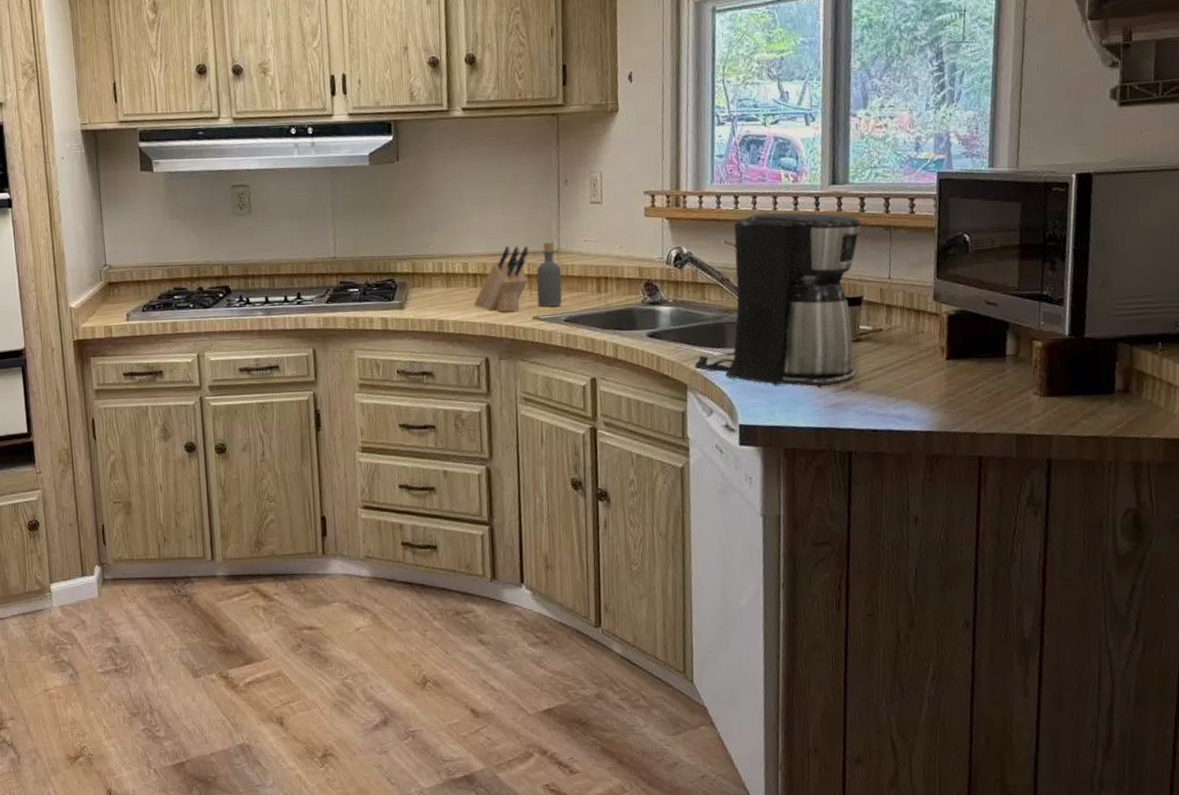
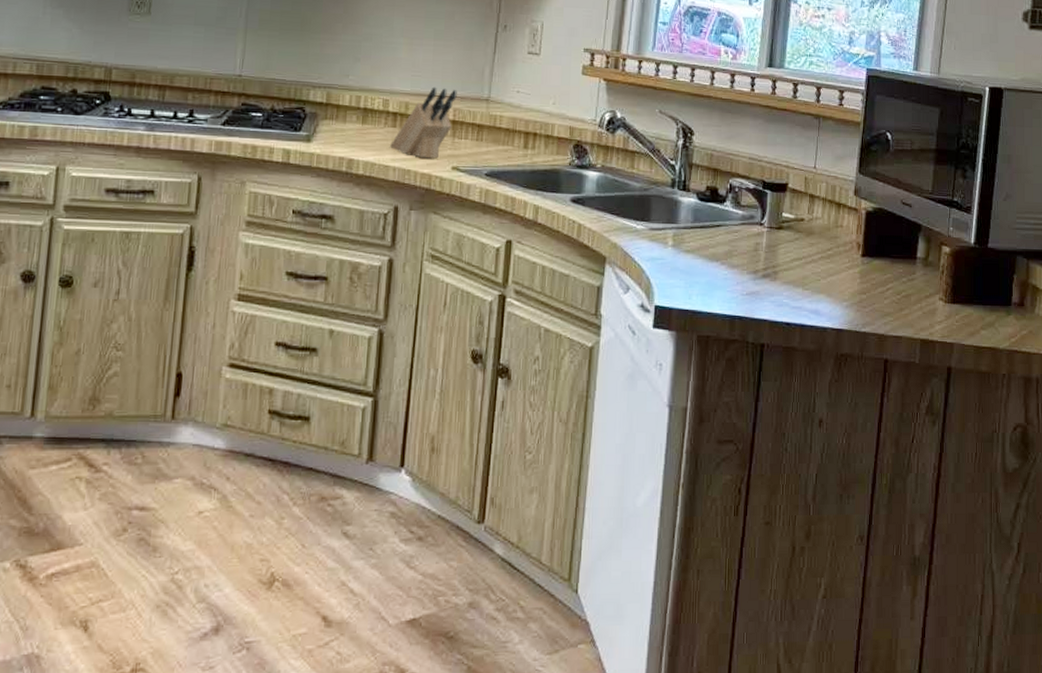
bottle: present [536,242,562,307] -> none [459,88,490,158]
coffee maker: present [694,212,862,387] -> none [615,87,793,273]

